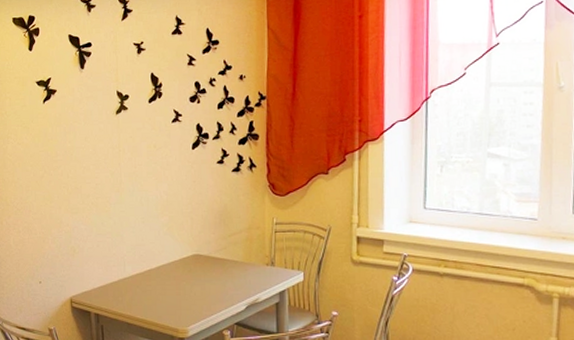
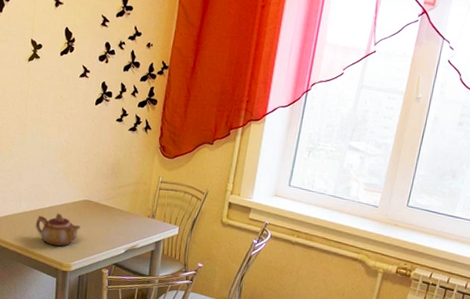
teapot: none [143,273,193,311] -> present [35,213,81,247]

